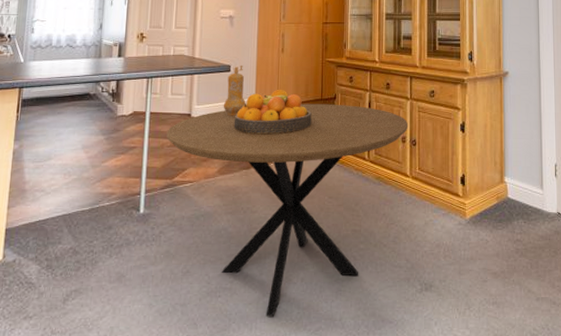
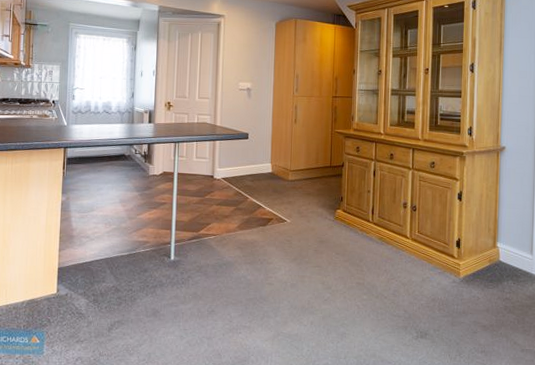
dining table: present [166,104,409,317] -> none [192,170,410,352]
pepper mill: present [223,65,246,116] -> none [242,133,263,179]
fruit bowl: present [233,89,312,135] -> none [251,156,321,197]

